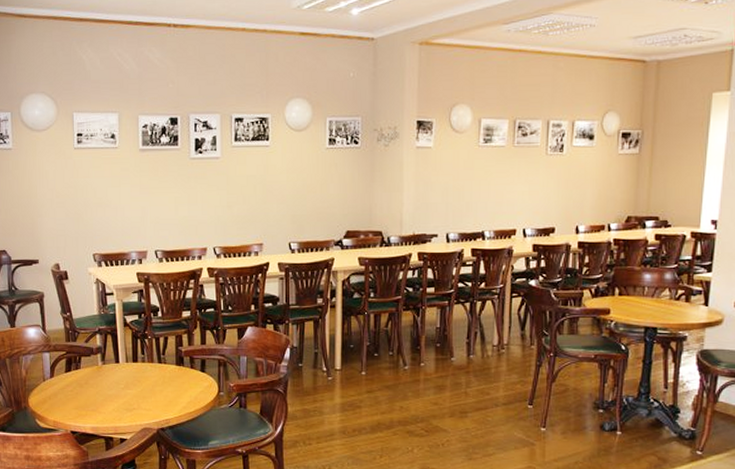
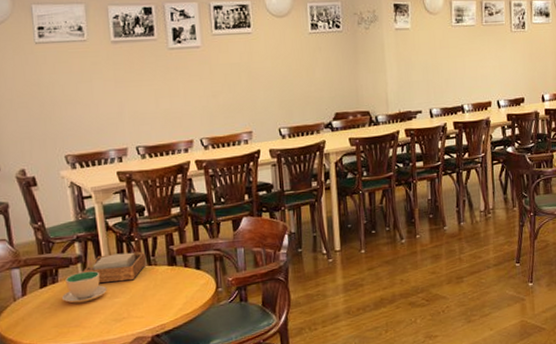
cup: none [82,361,121,390] -> present [61,270,107,304]
napkin holder: none [102,348,156,375] -> present [84,251,146,284]

